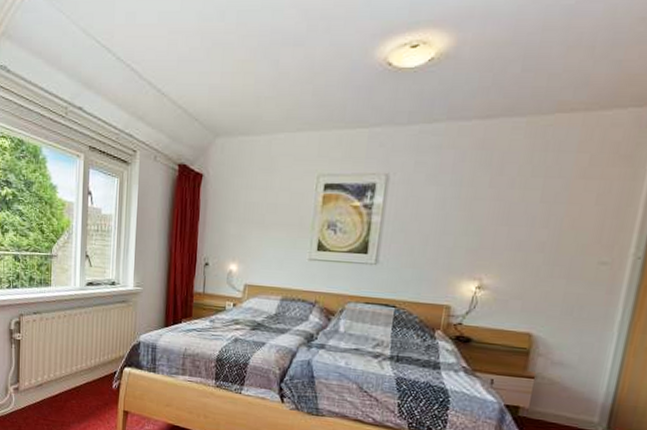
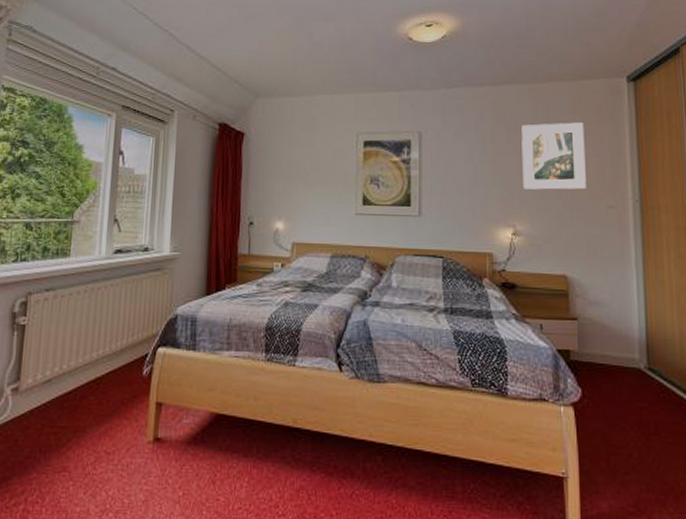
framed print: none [498,163,592,243] -> present [521,122,586,190]

